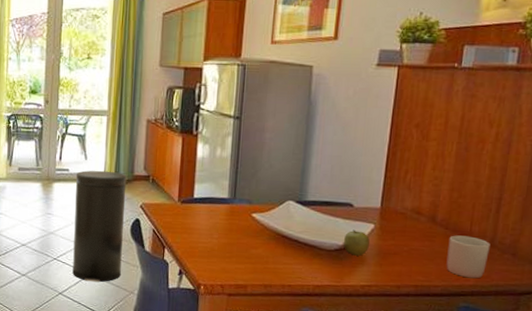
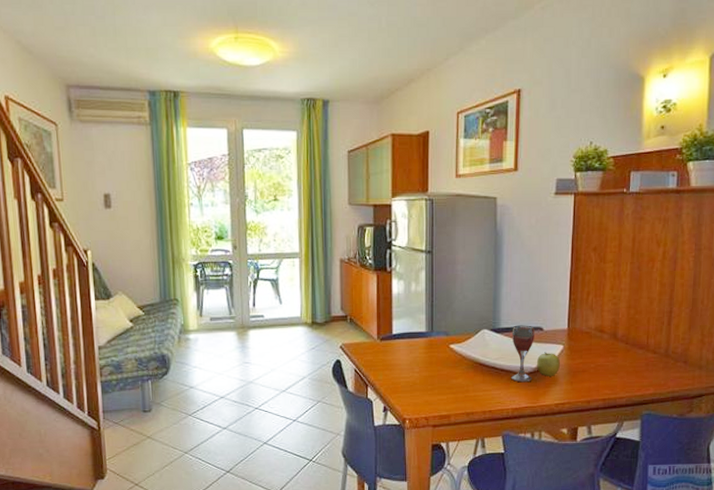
pedal bin: present [72,170,127,283] -> none [271,314,326,428]
cup: none [314,199,344,260] -> present [511,325,534,383]
mug: present [446,235,490,279] -> none [628,349,665,388]

